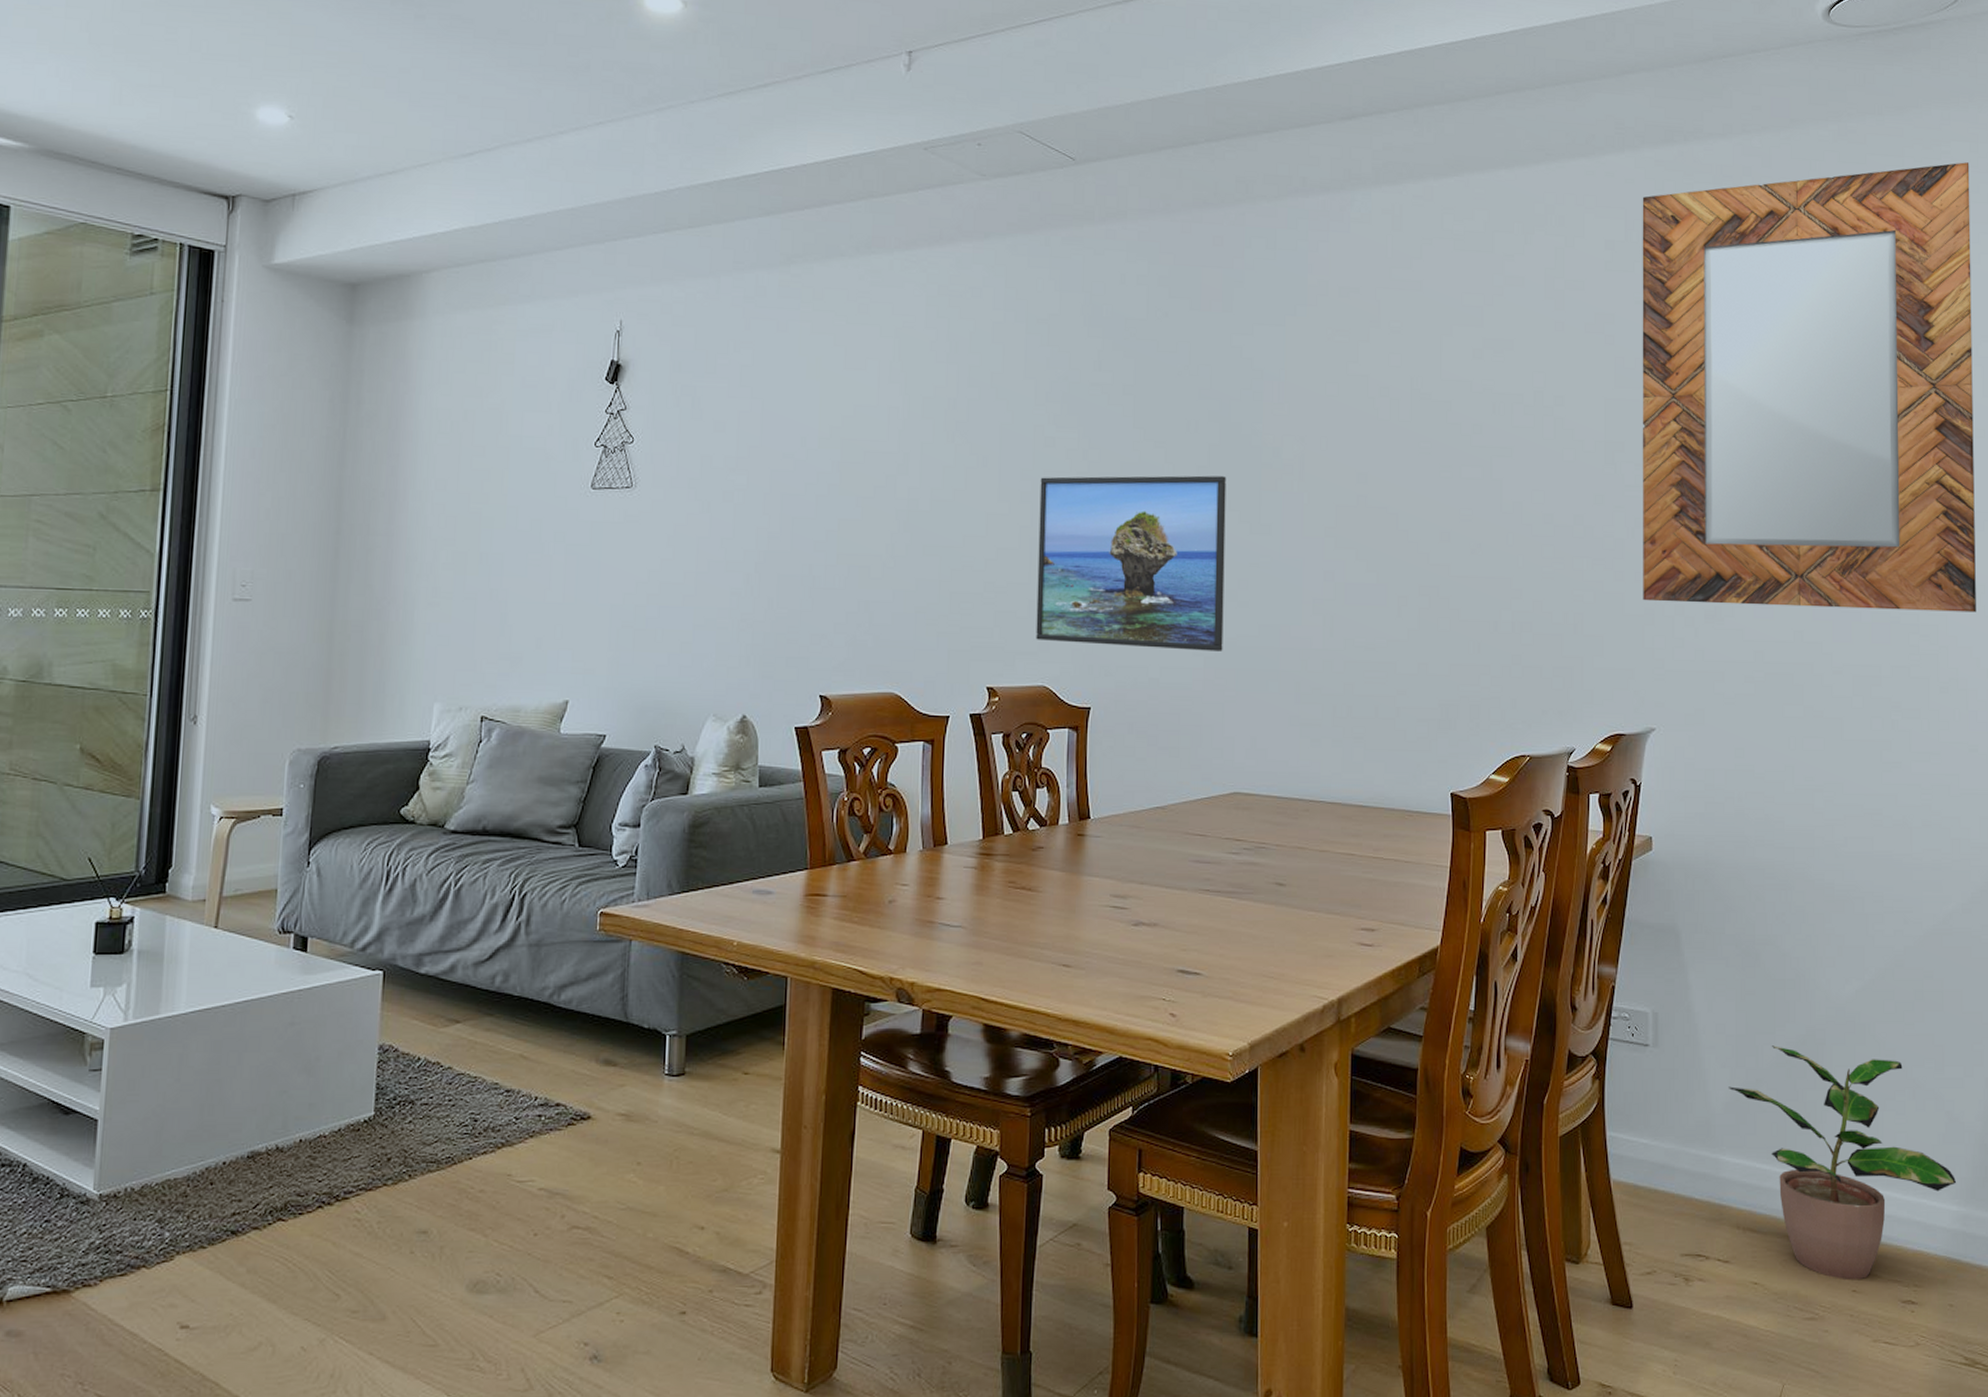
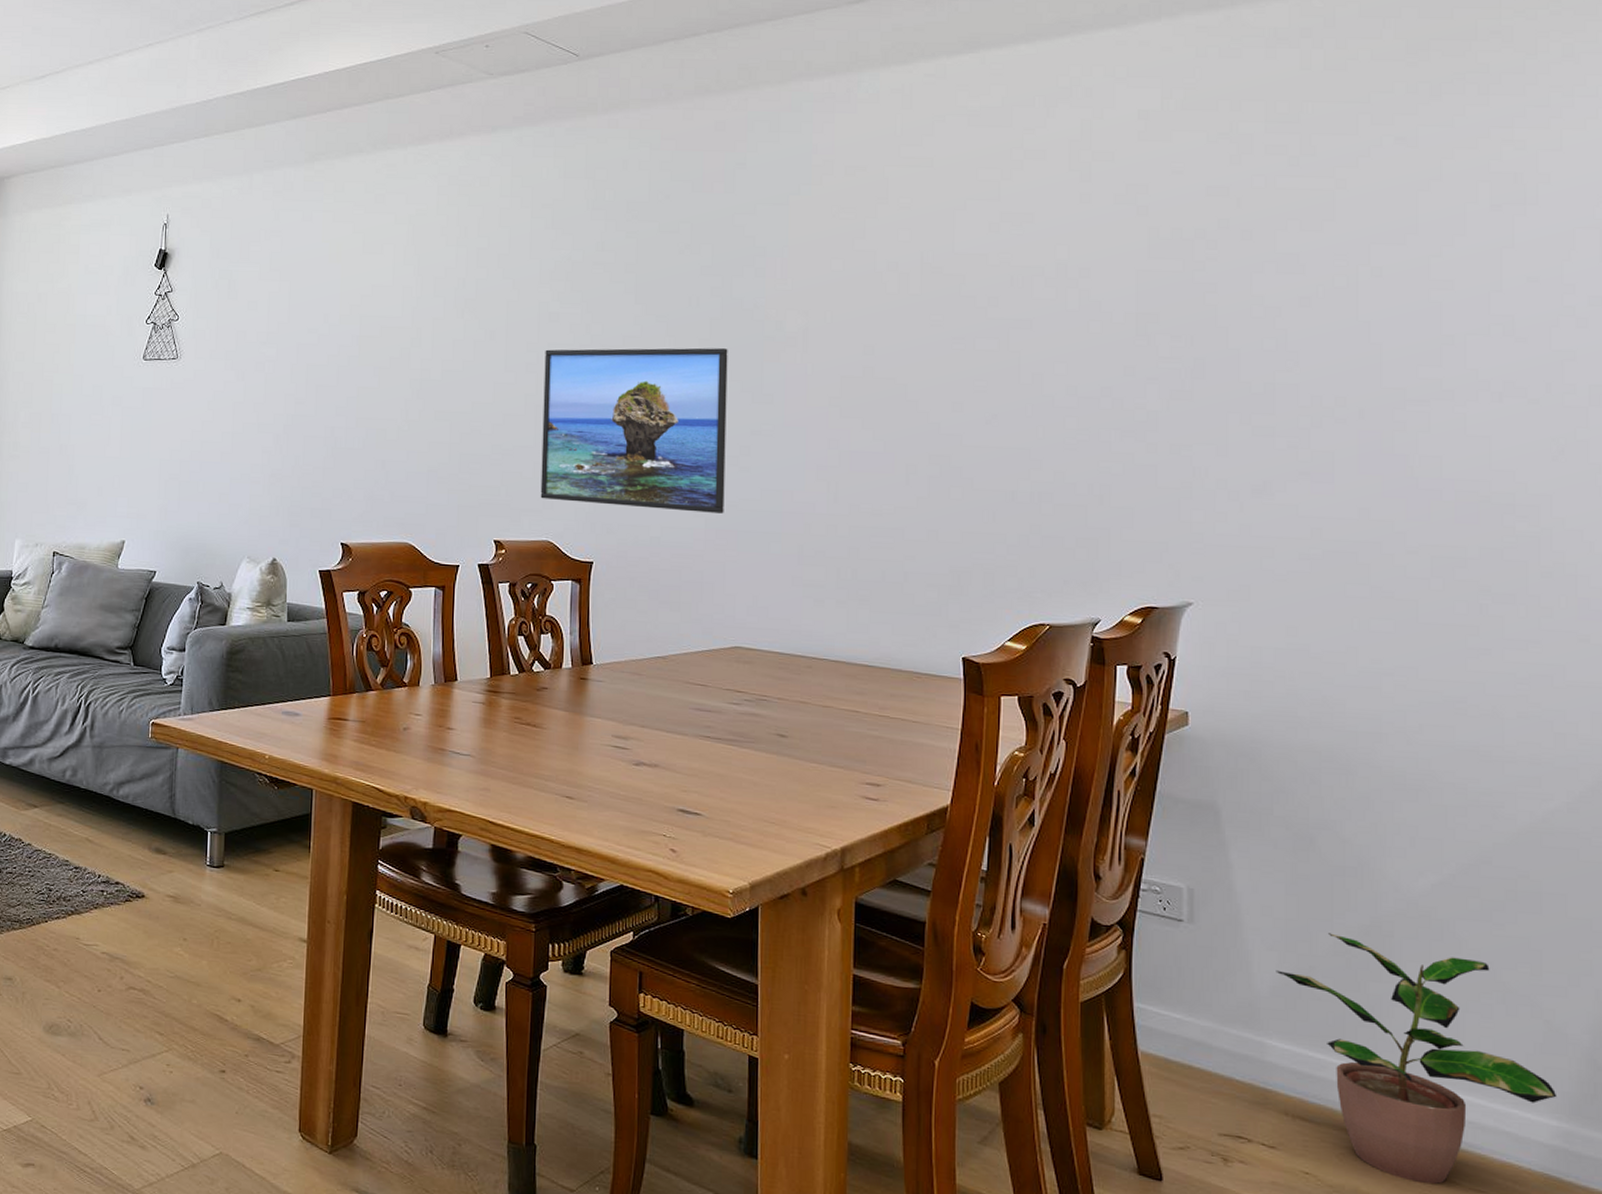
home mirror: present [1642,162,1976,613] -> none [1179,10,1589,493]

